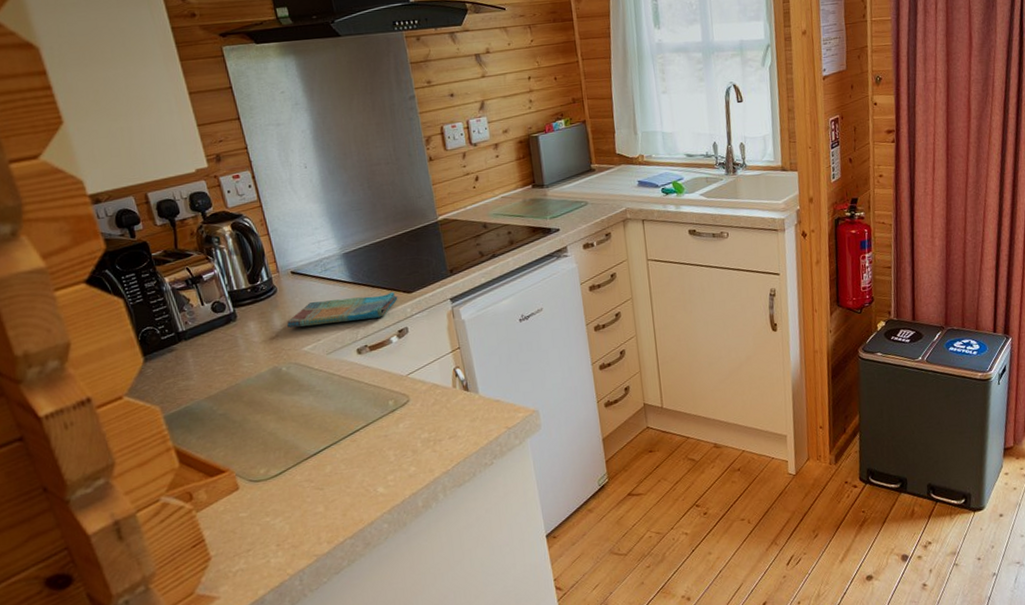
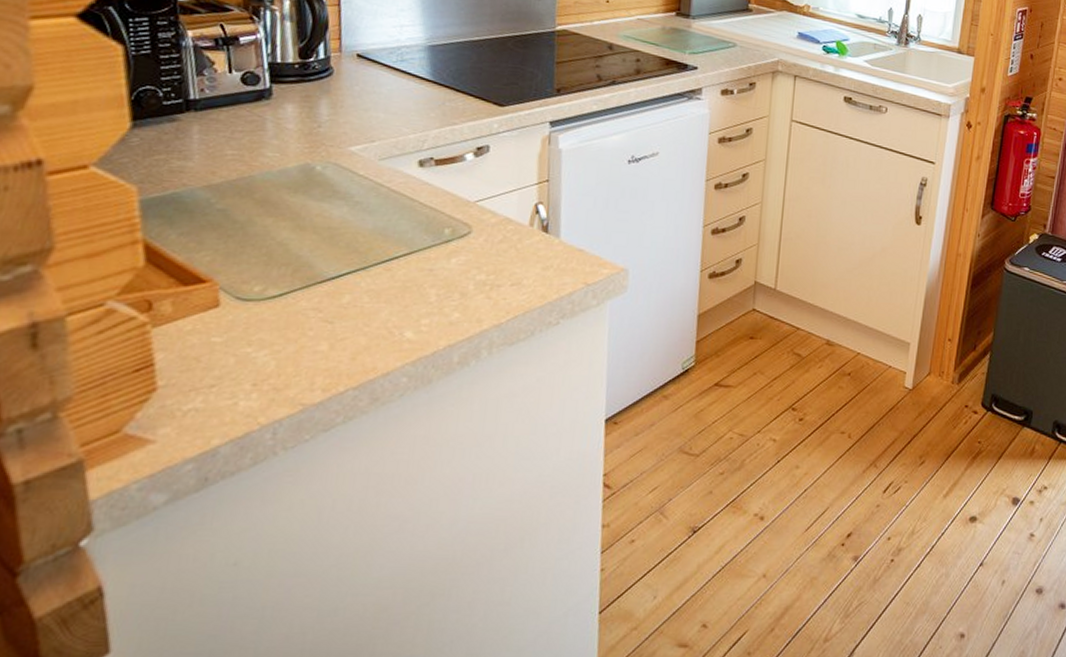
dish towel: present [287,292,398,328] -> none [336,94,486,128]

